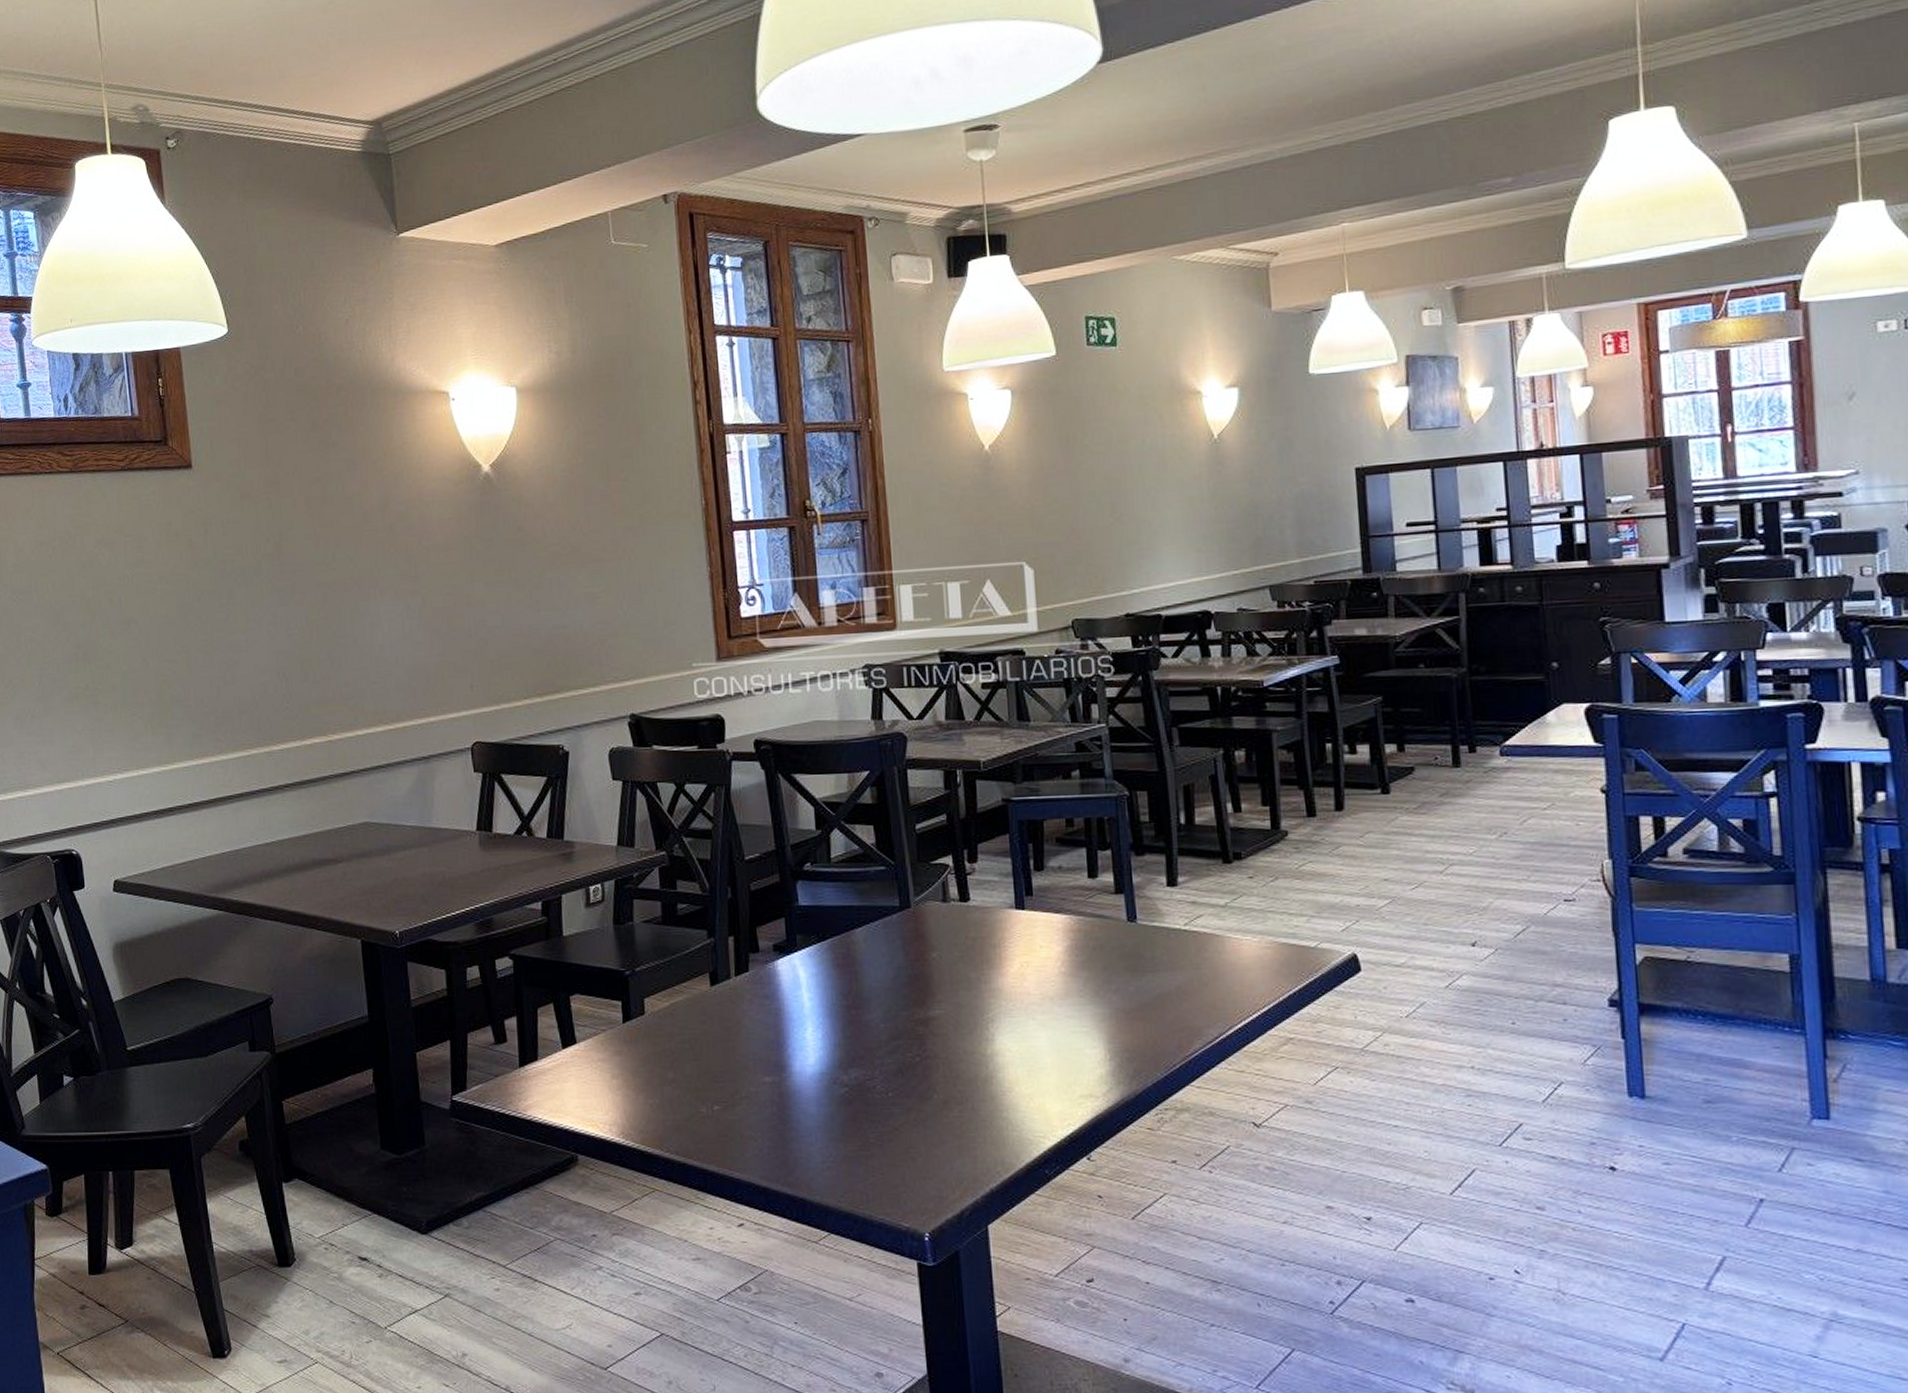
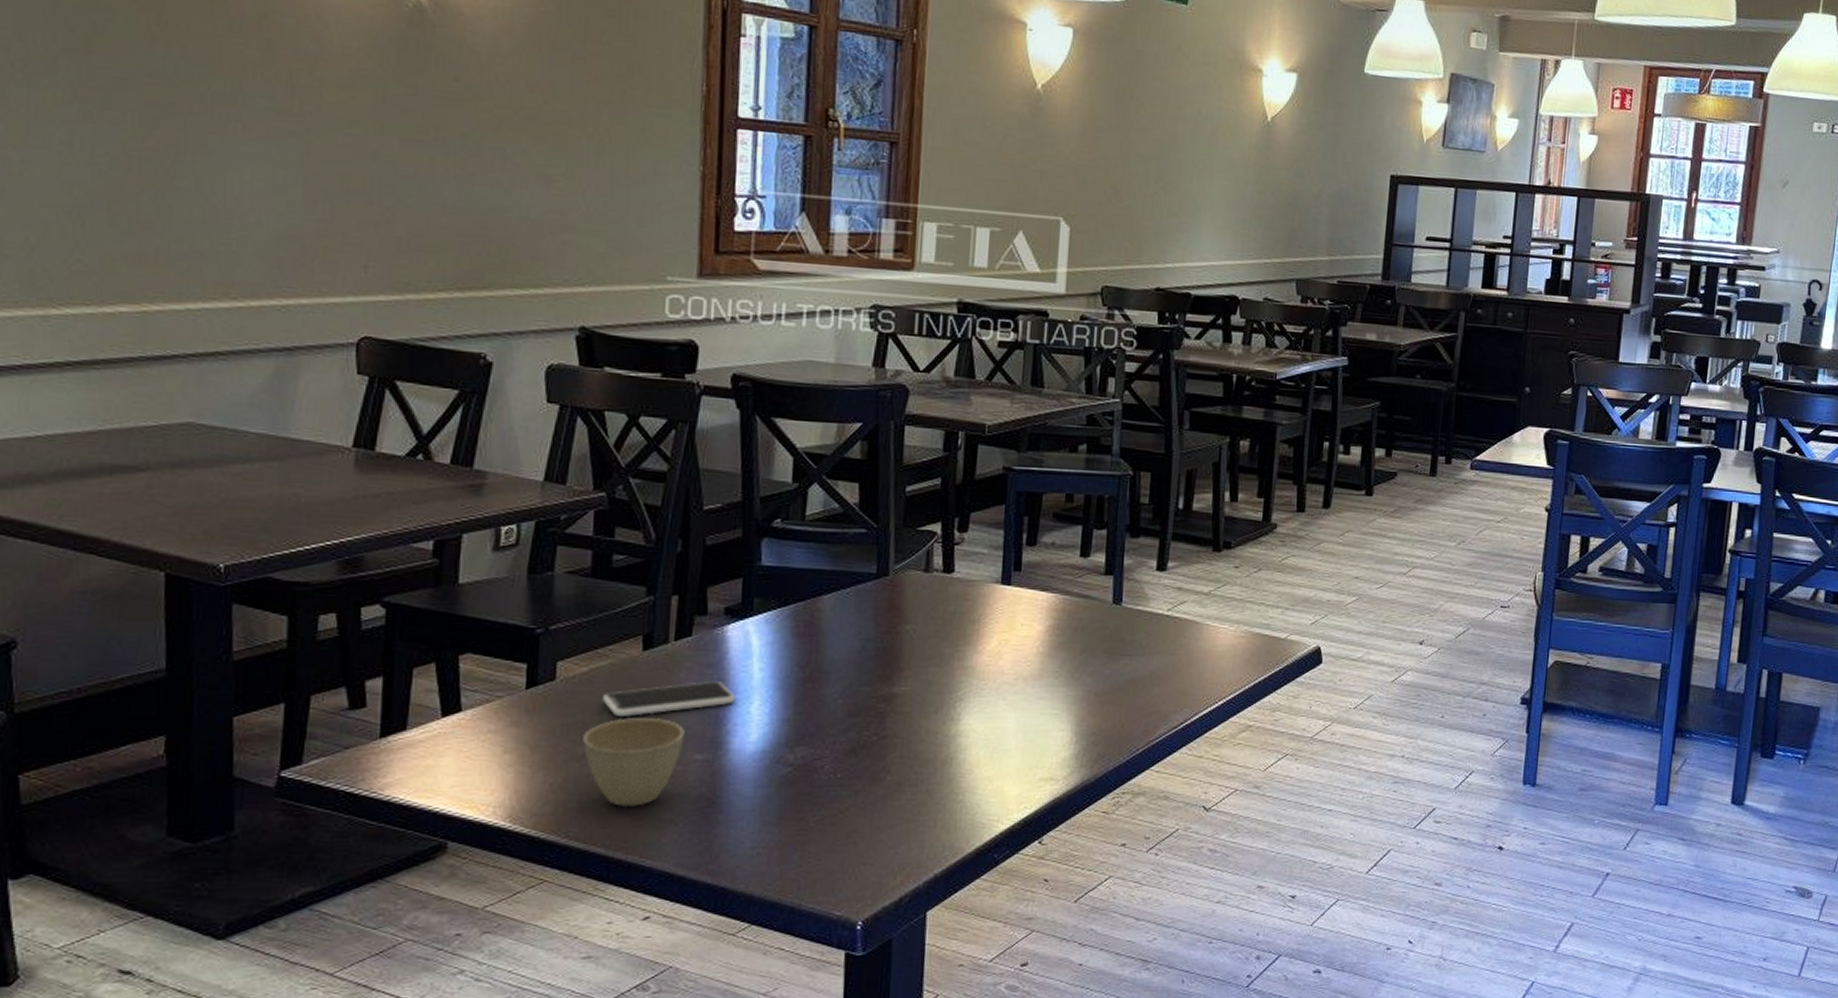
cup: none [671,1045,753,1126] -> present [583,718,685,808]
smartphone: none [684,1011,792,1046] -> present [603,682,736,718]

